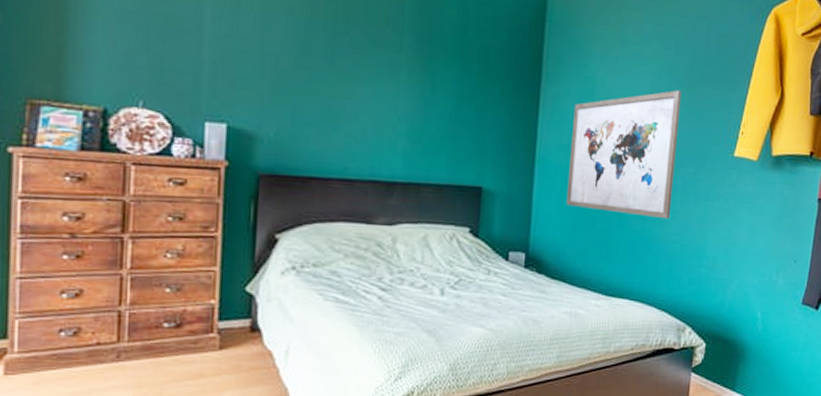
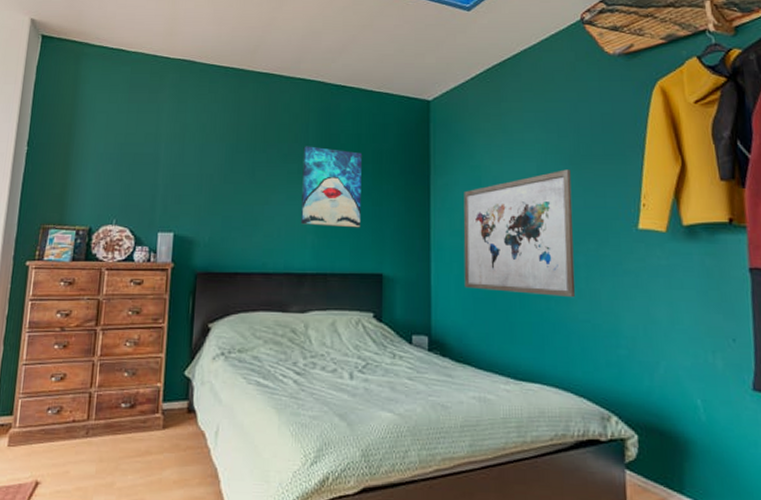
wall art: none [391,32,466,135] -> present [301,146,361,228]

